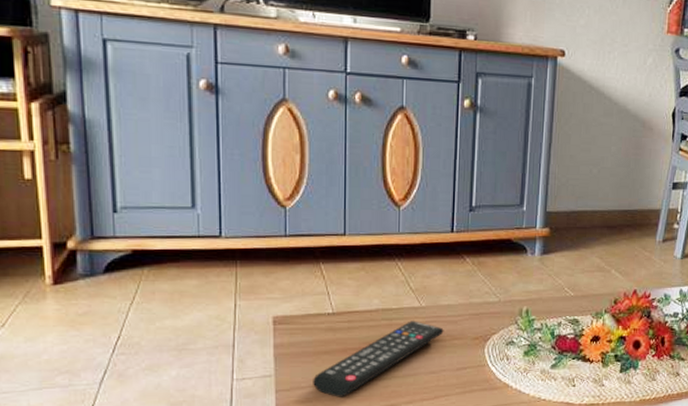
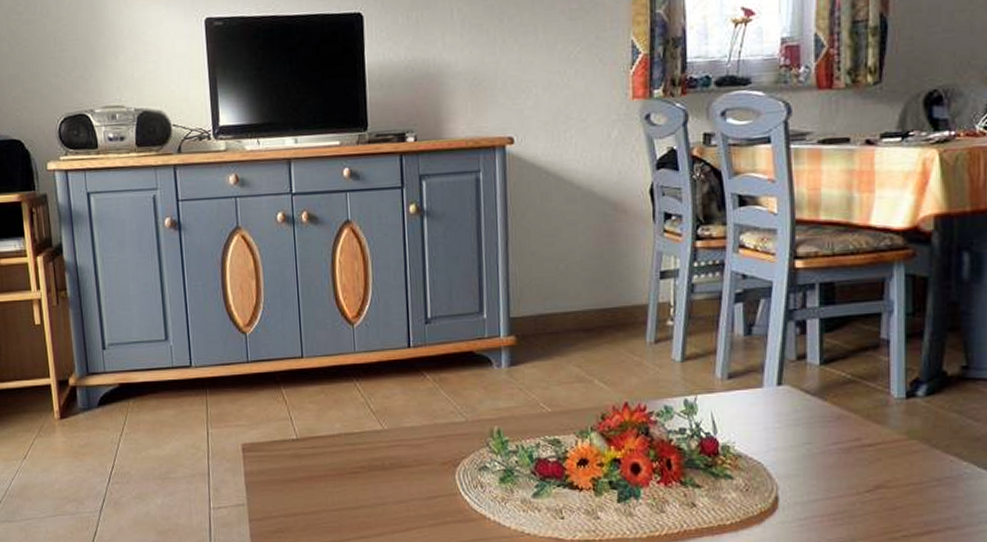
remote control: present [313,321,444,397] -> none [283,445,410,528]

